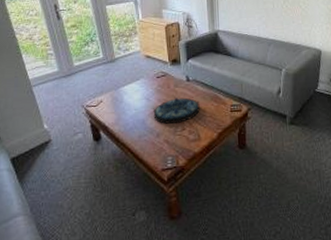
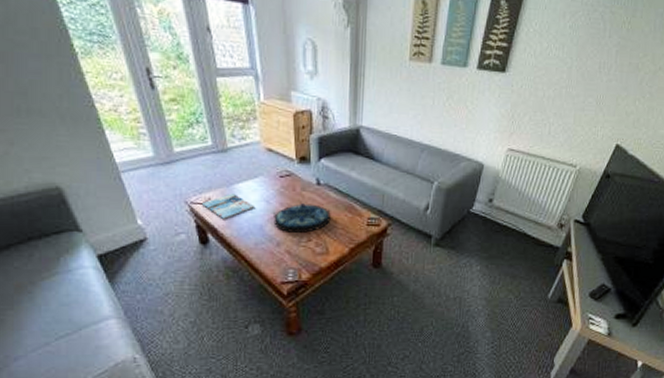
magazine: none [96,95,137,117] -> present [202,193,254,219]

